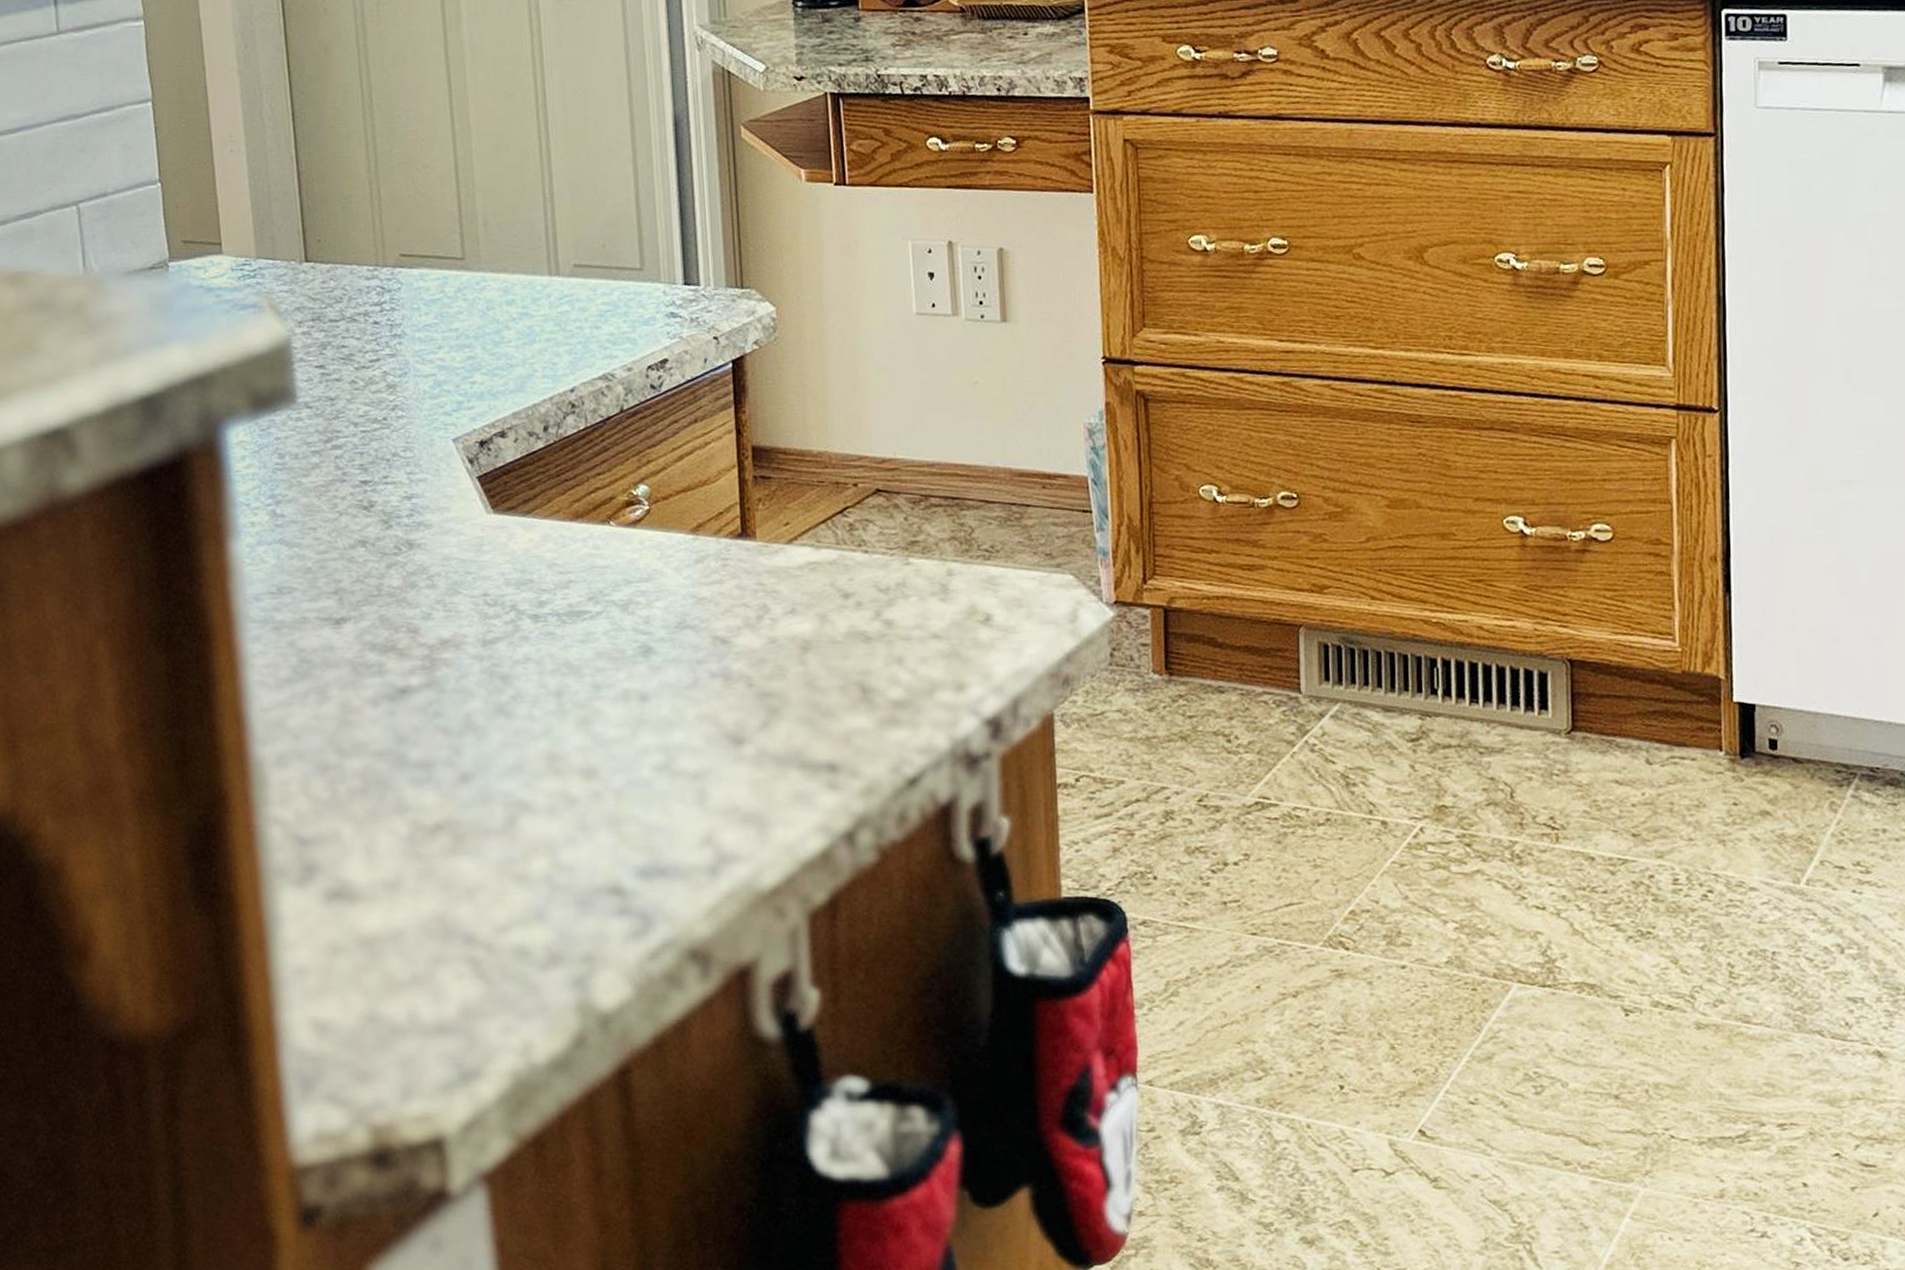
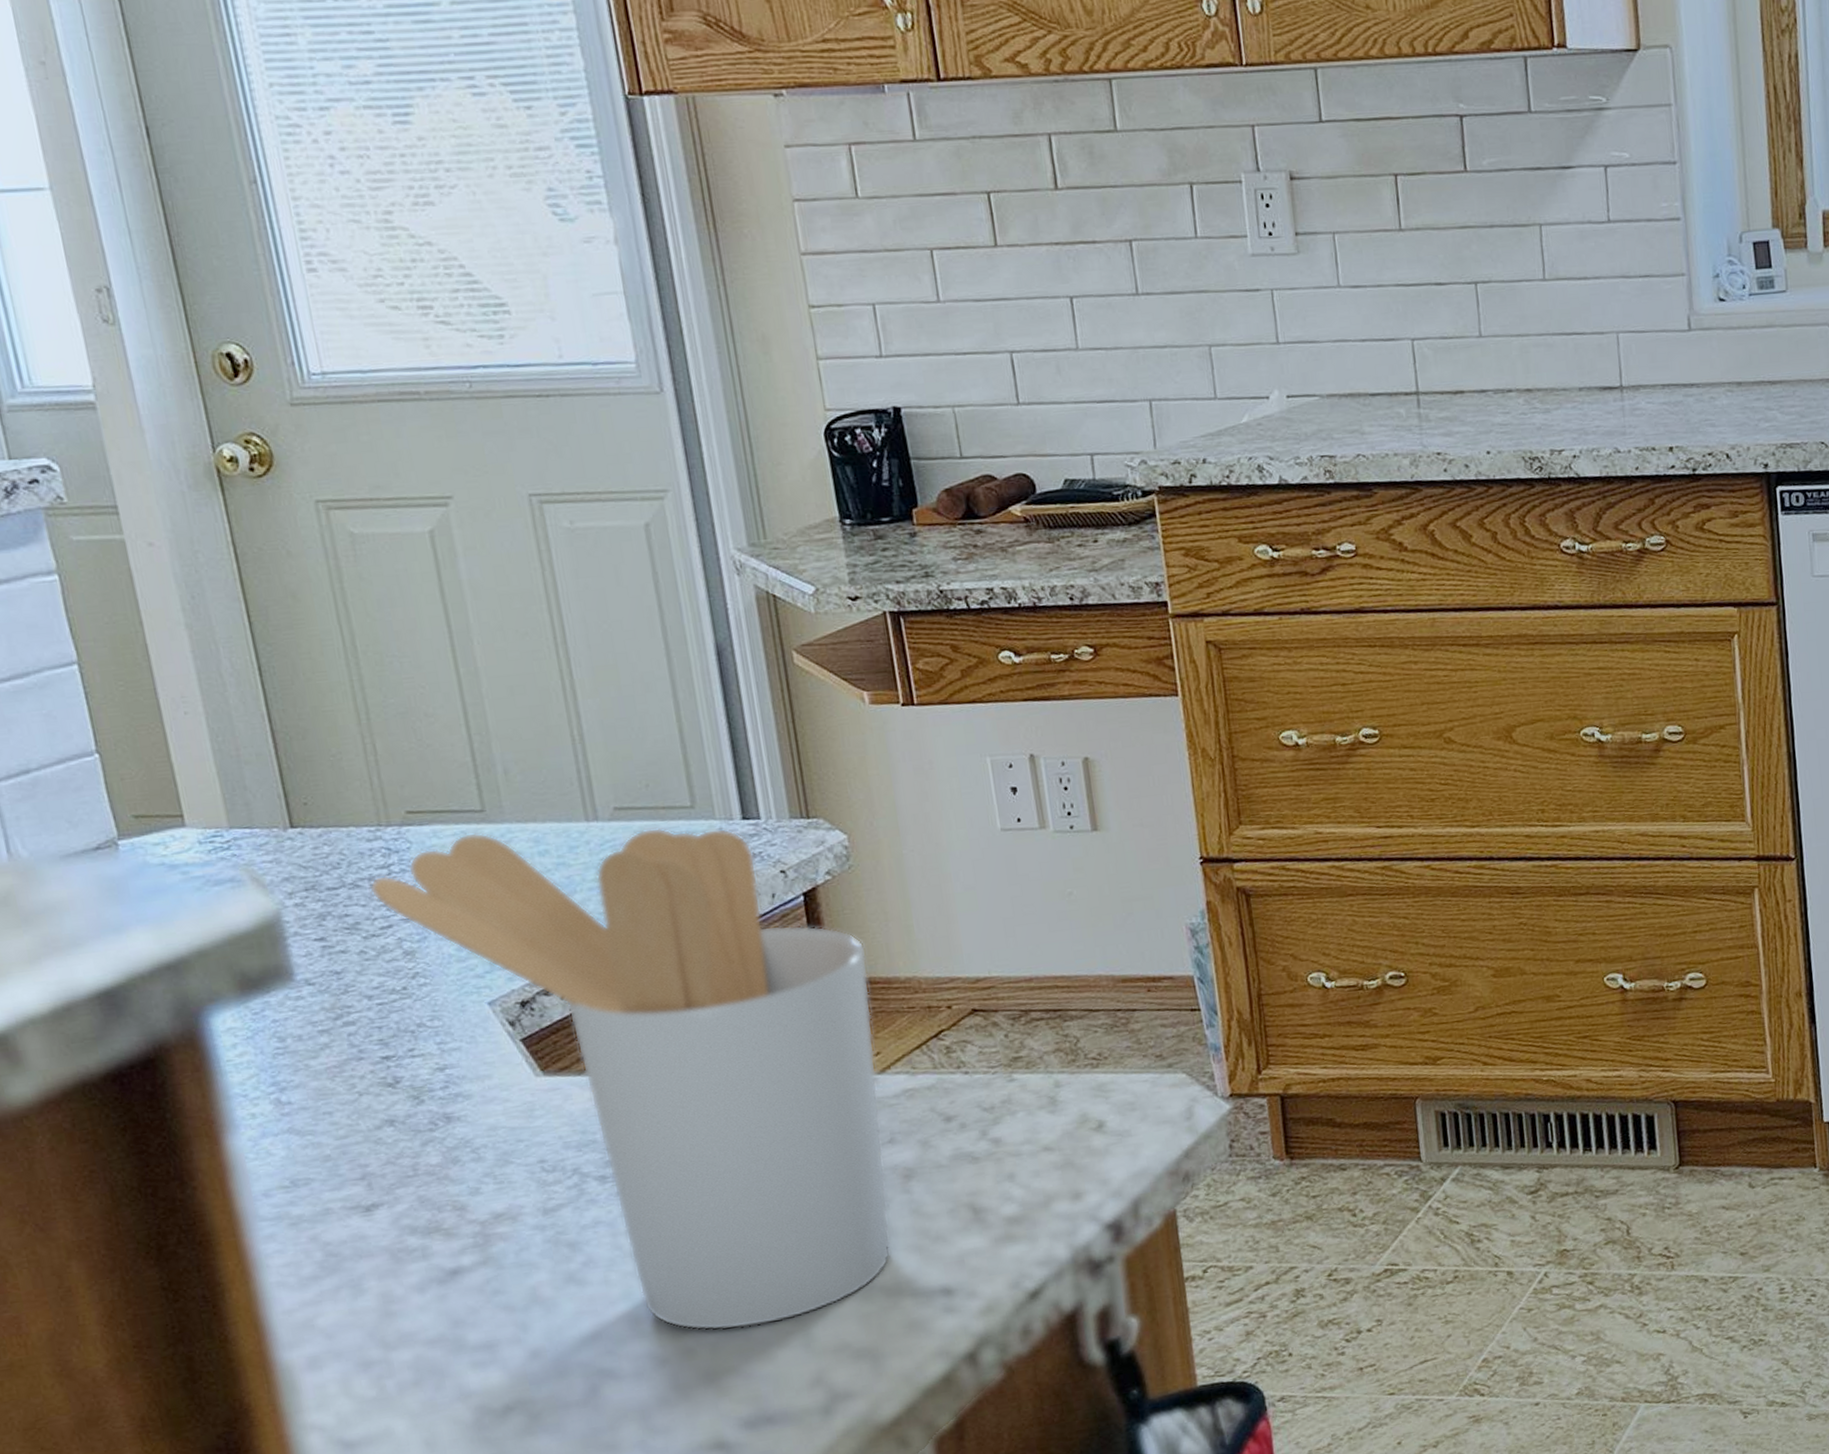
utensil holder: none [364,278,785,779] -> present [369,827,892,1331]

